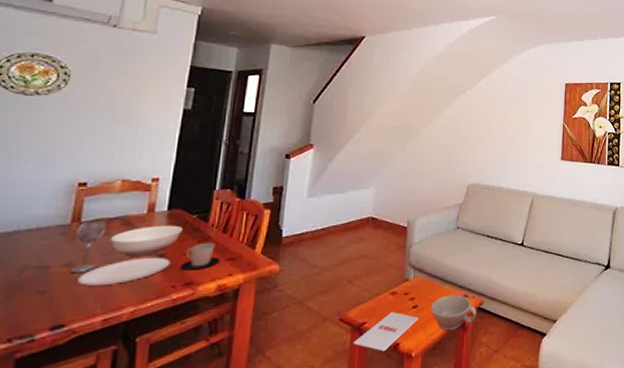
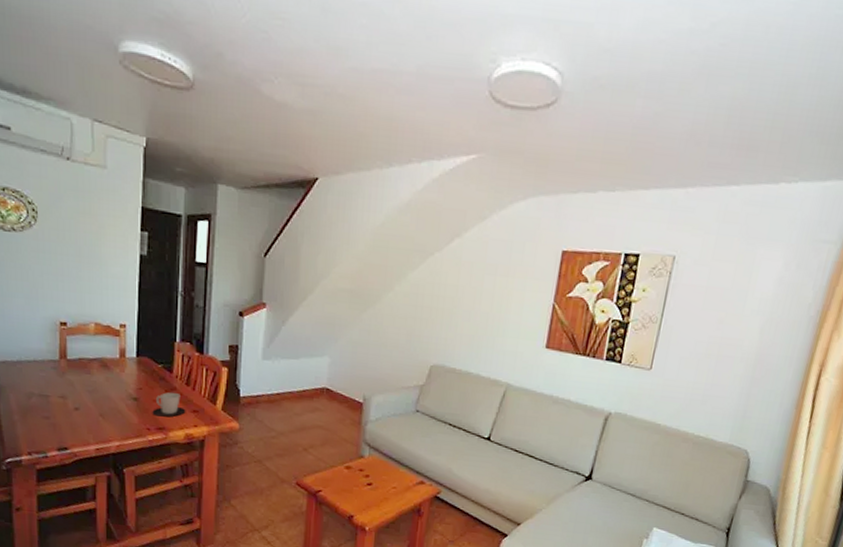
wineglass: present [70,219,106,274] -> none [65,358,88,406]
plate: present [78,257,170,286] -> none [72,399,144,420]
bowl: present [110,225,184,256] -> none [92,370,152,398]
magazine: present [353,312,419,352] -> none [309,485,374,521]
cup: present [431,294,477,331] -> none [385,478,434,513]

